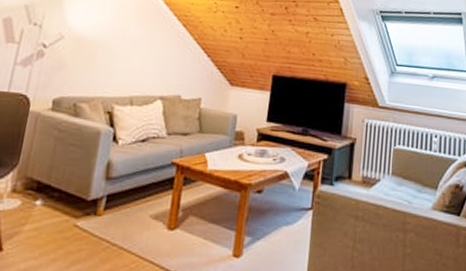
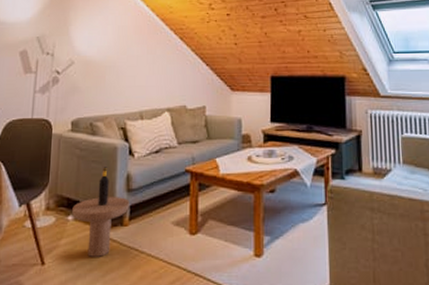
side table: none [41,151,107,247] -> present [72,167,129,257]

